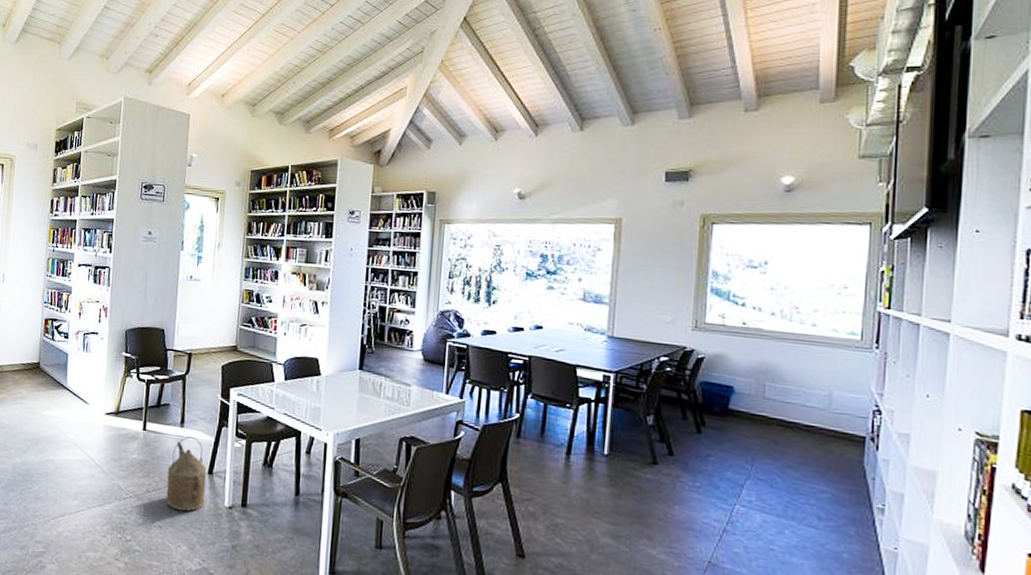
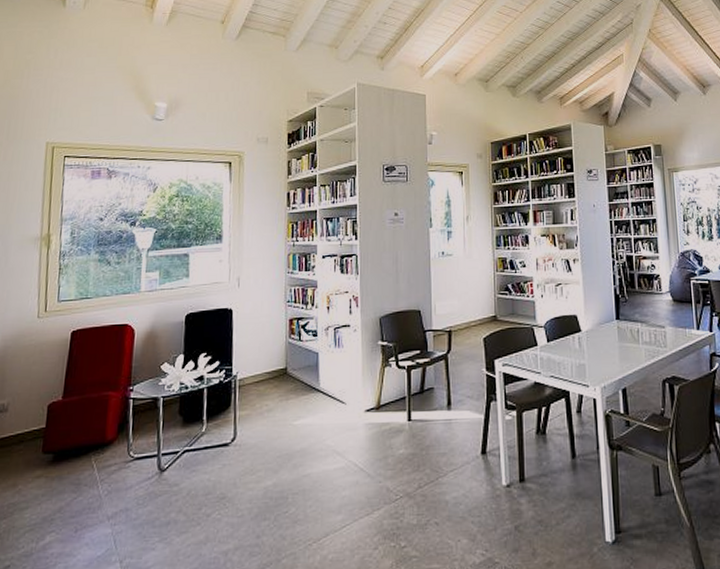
watering can: present [165,436,207,511] -> none [439,418,481,501]

